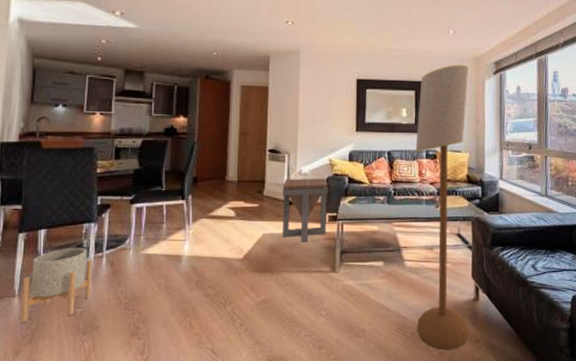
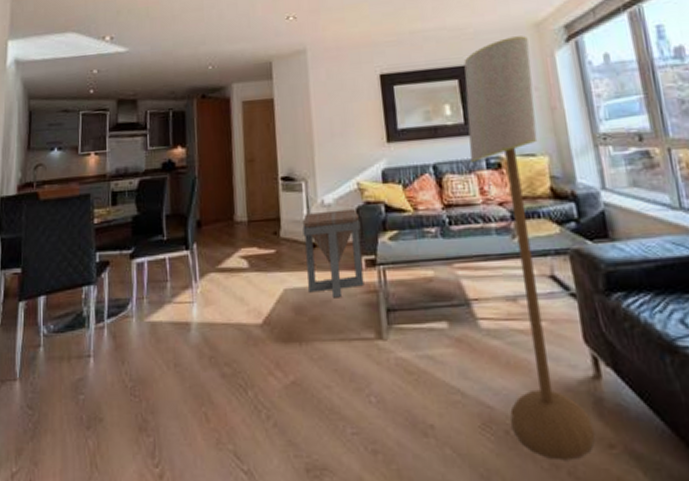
planter: present [20,247,93,322] -> none [22,316,94,413]

